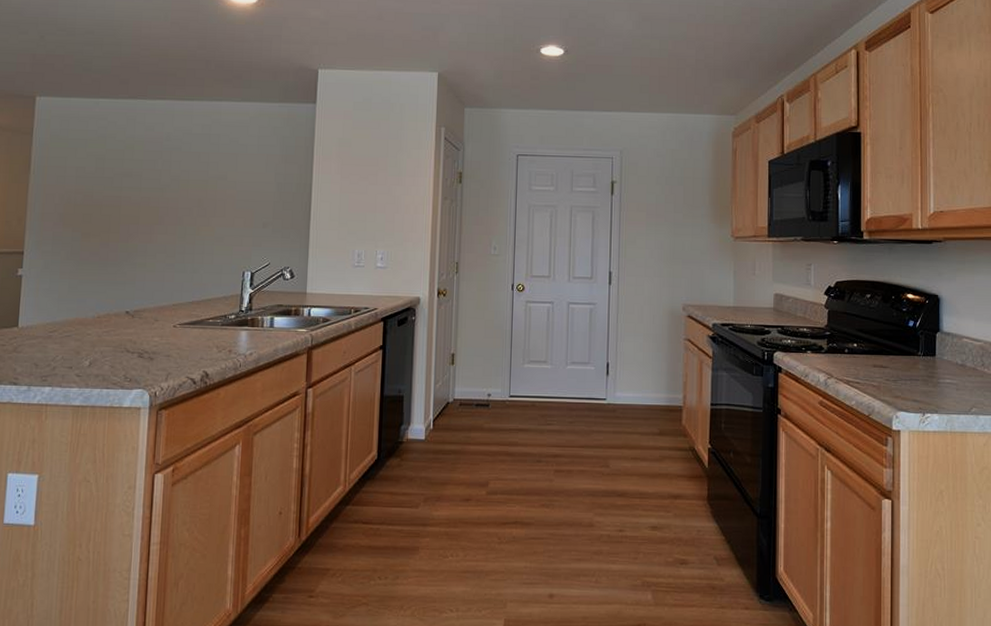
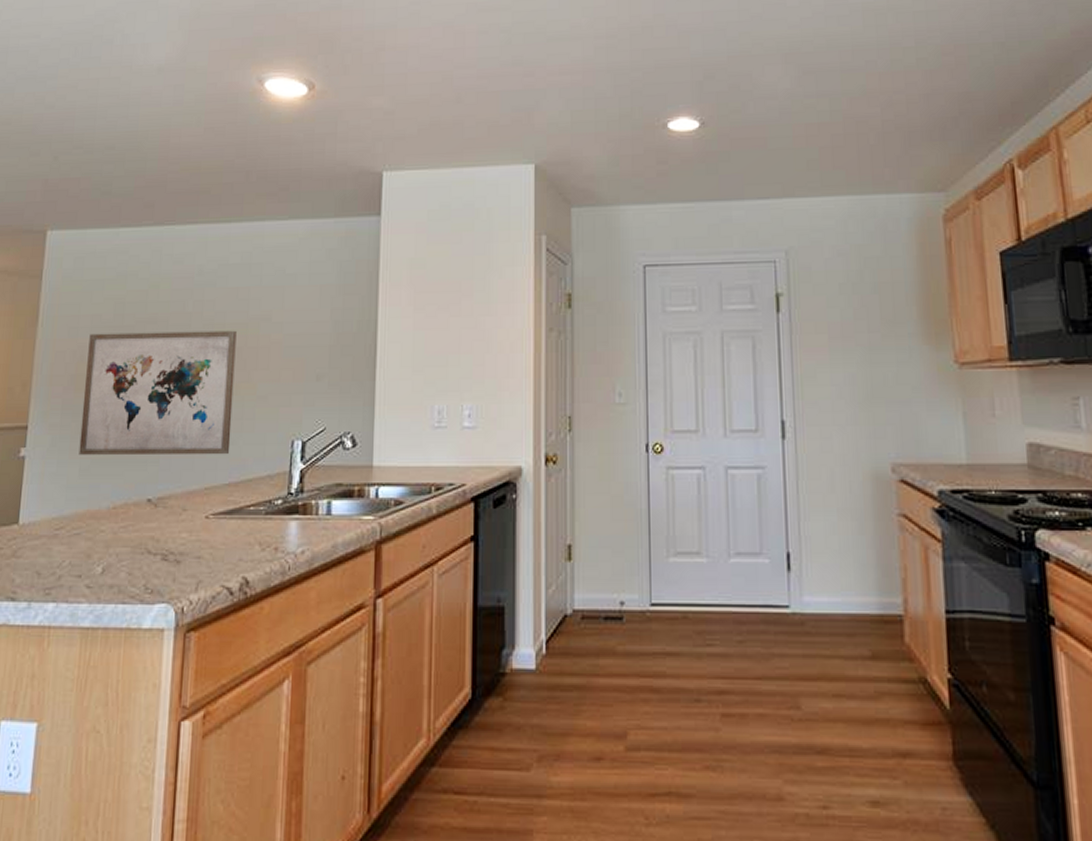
wall art: none [68,182,199,280] -> present [78,330,237,456]

